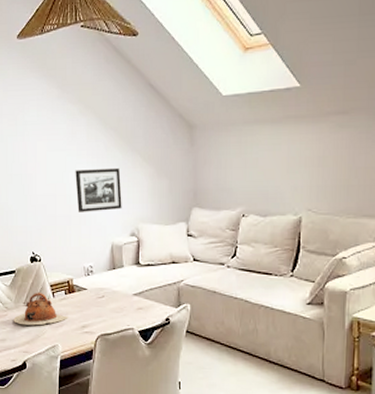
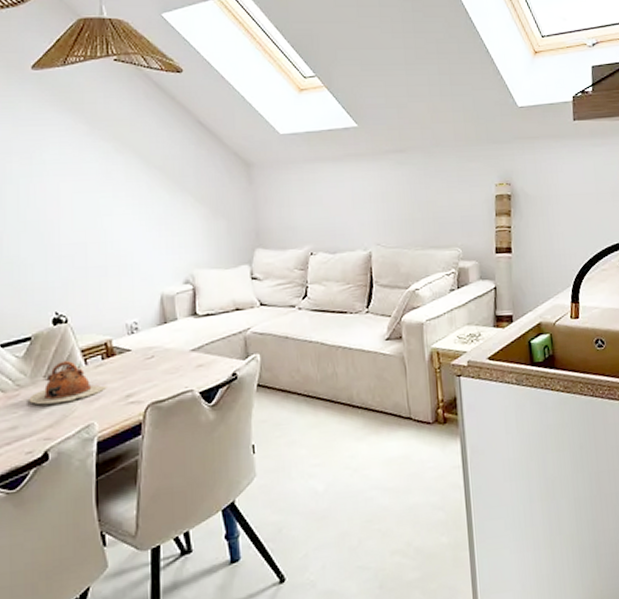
picture frame: present [75,167,122,212] -> none [111,209,172,261]

